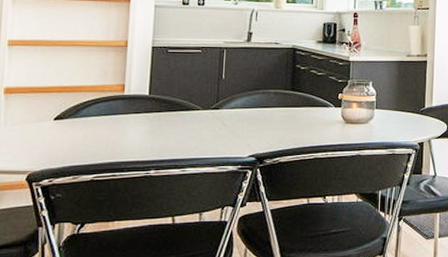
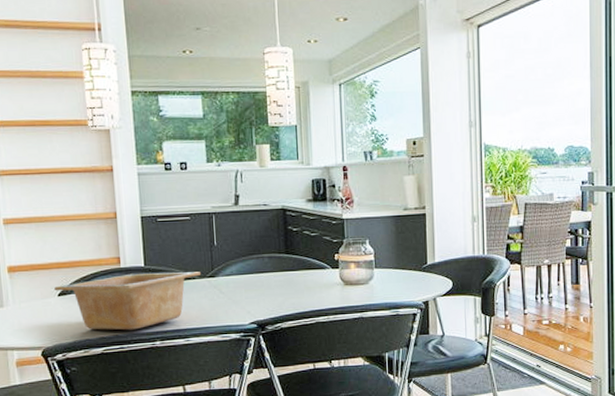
serving bowl: none [51,101,206,158] -> present [54,272,202,331]

